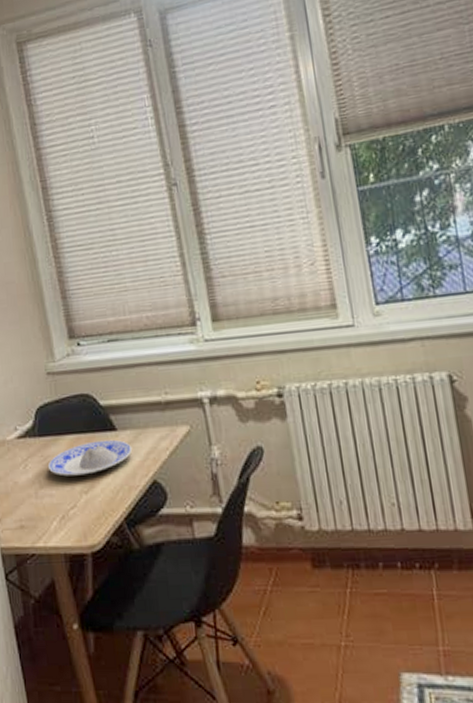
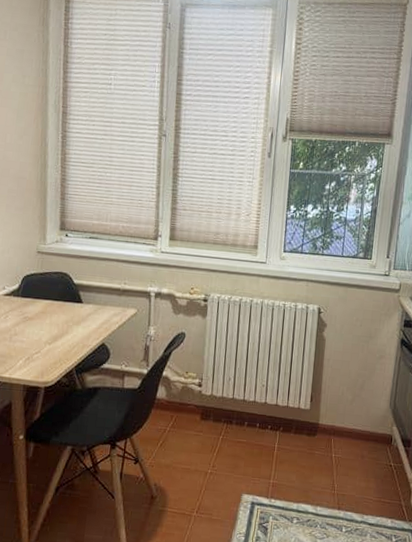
plate: present [47,439,133,477] -> none [23,308,92,331]

